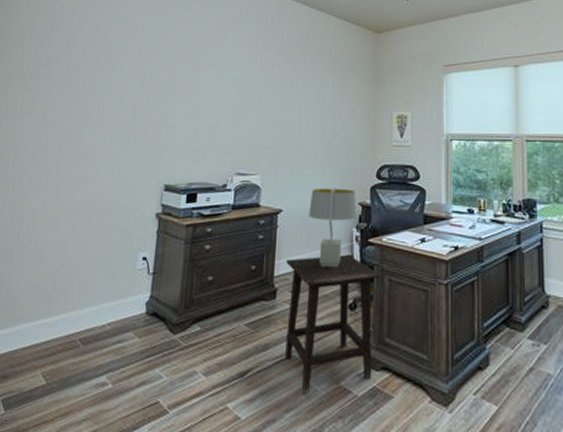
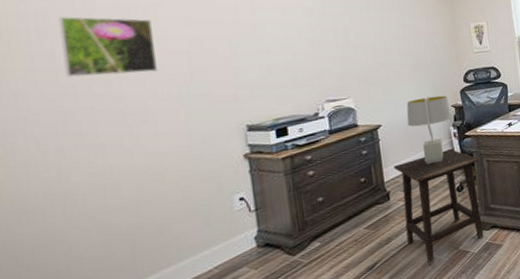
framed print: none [51,66,118,121] -> present [58,16,158,78]

